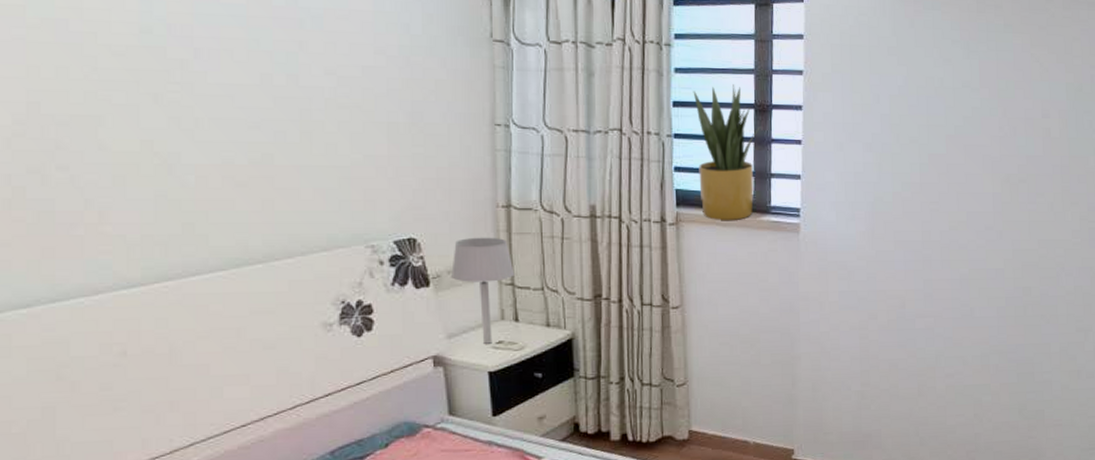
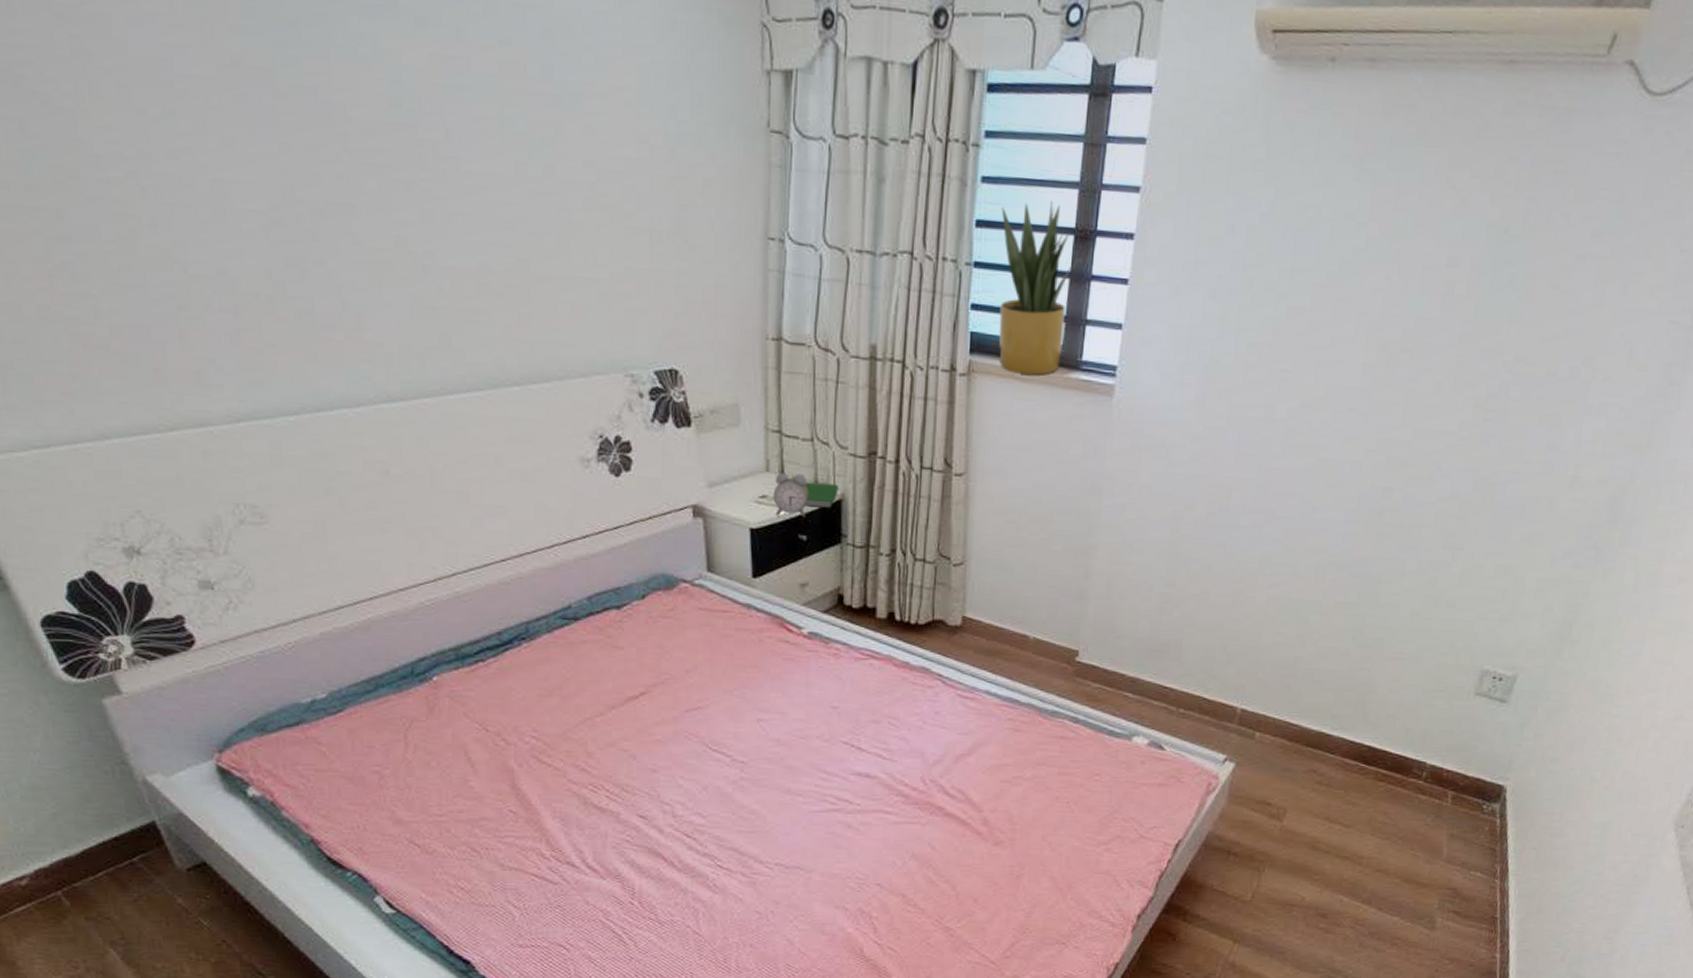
table lamp: present [451,237,515,344] -> none [714,373,783,497]
alarm clock: none [509,319,543,358] -> present [773,472,810,517]
hardcover book: none [537,325,570,348] -> present [804,482,840,508]

